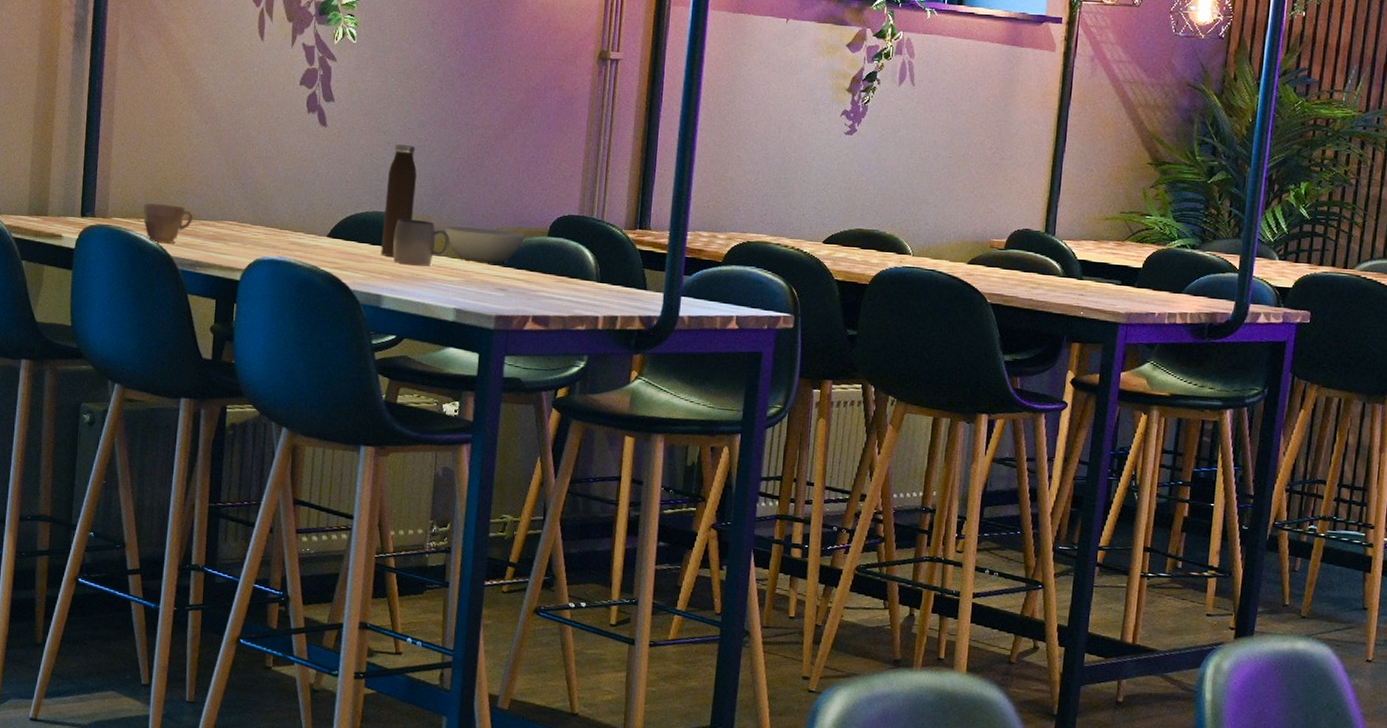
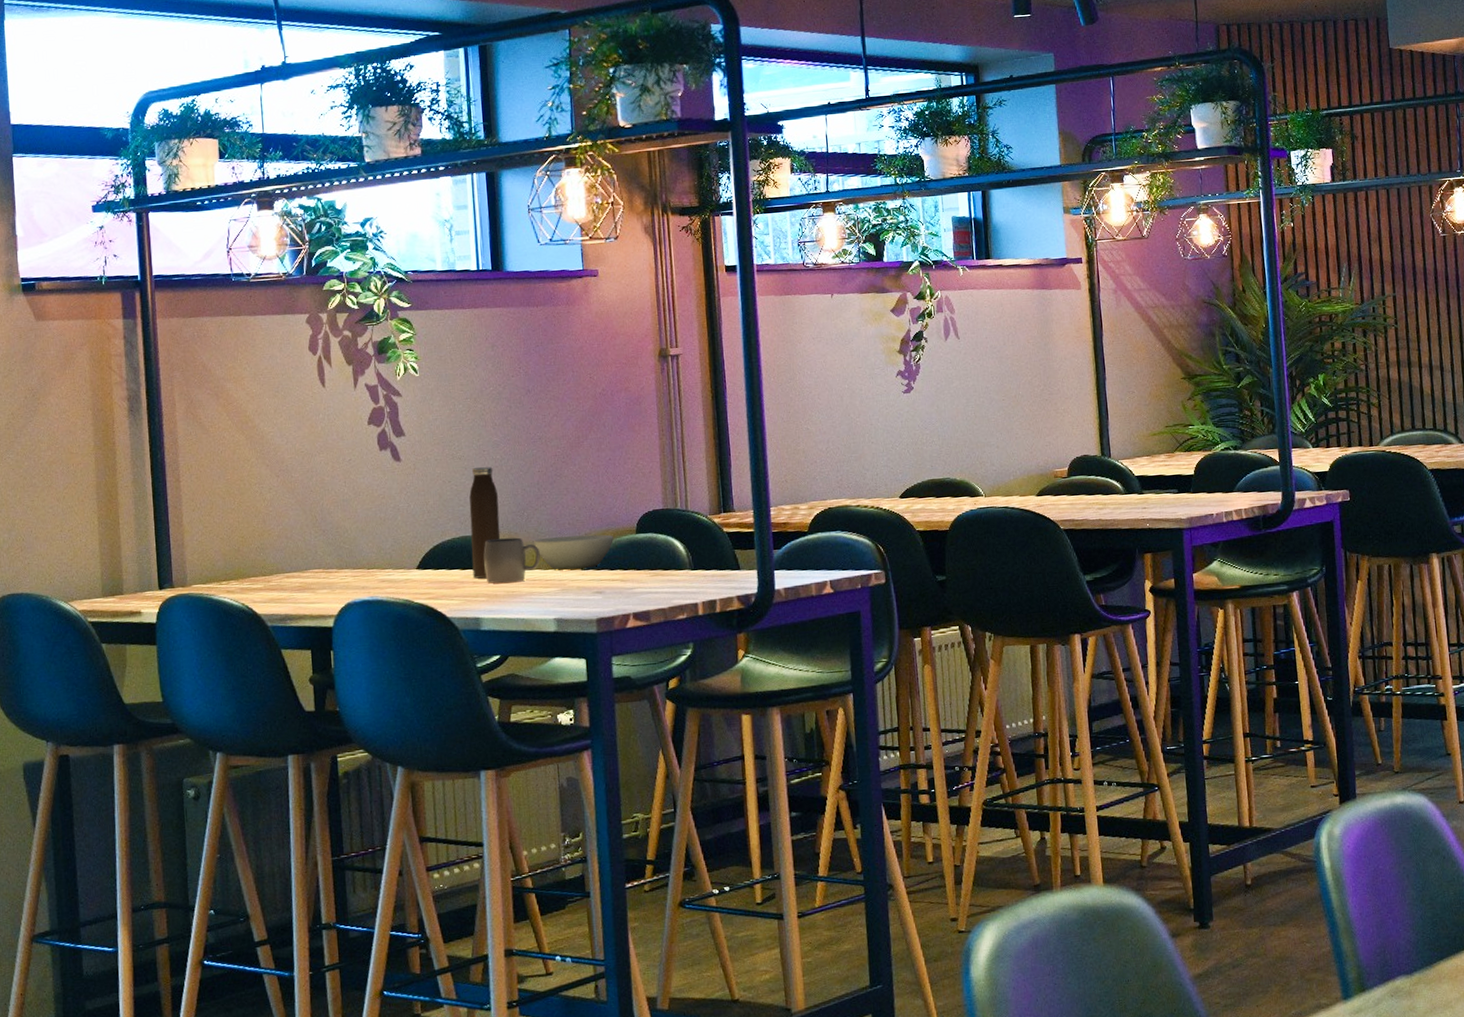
cup: present [143,203,193,243] -> none [223,562,276,603]

